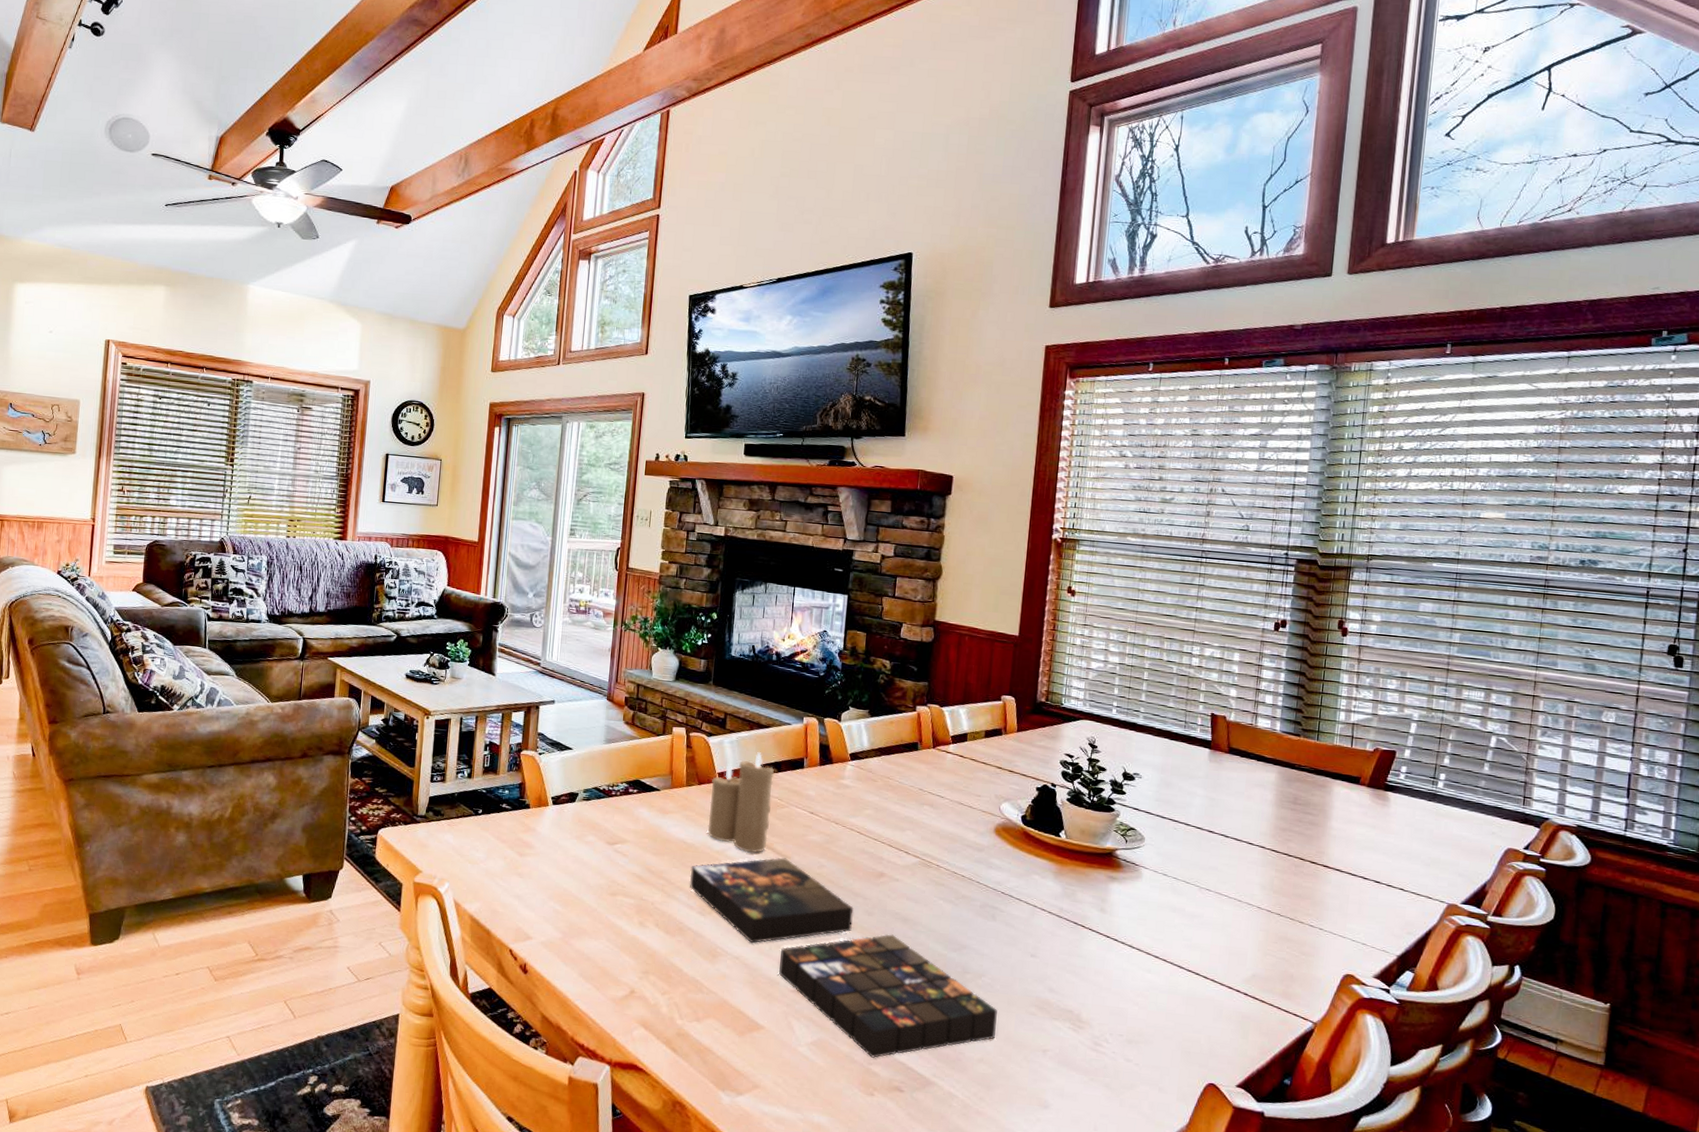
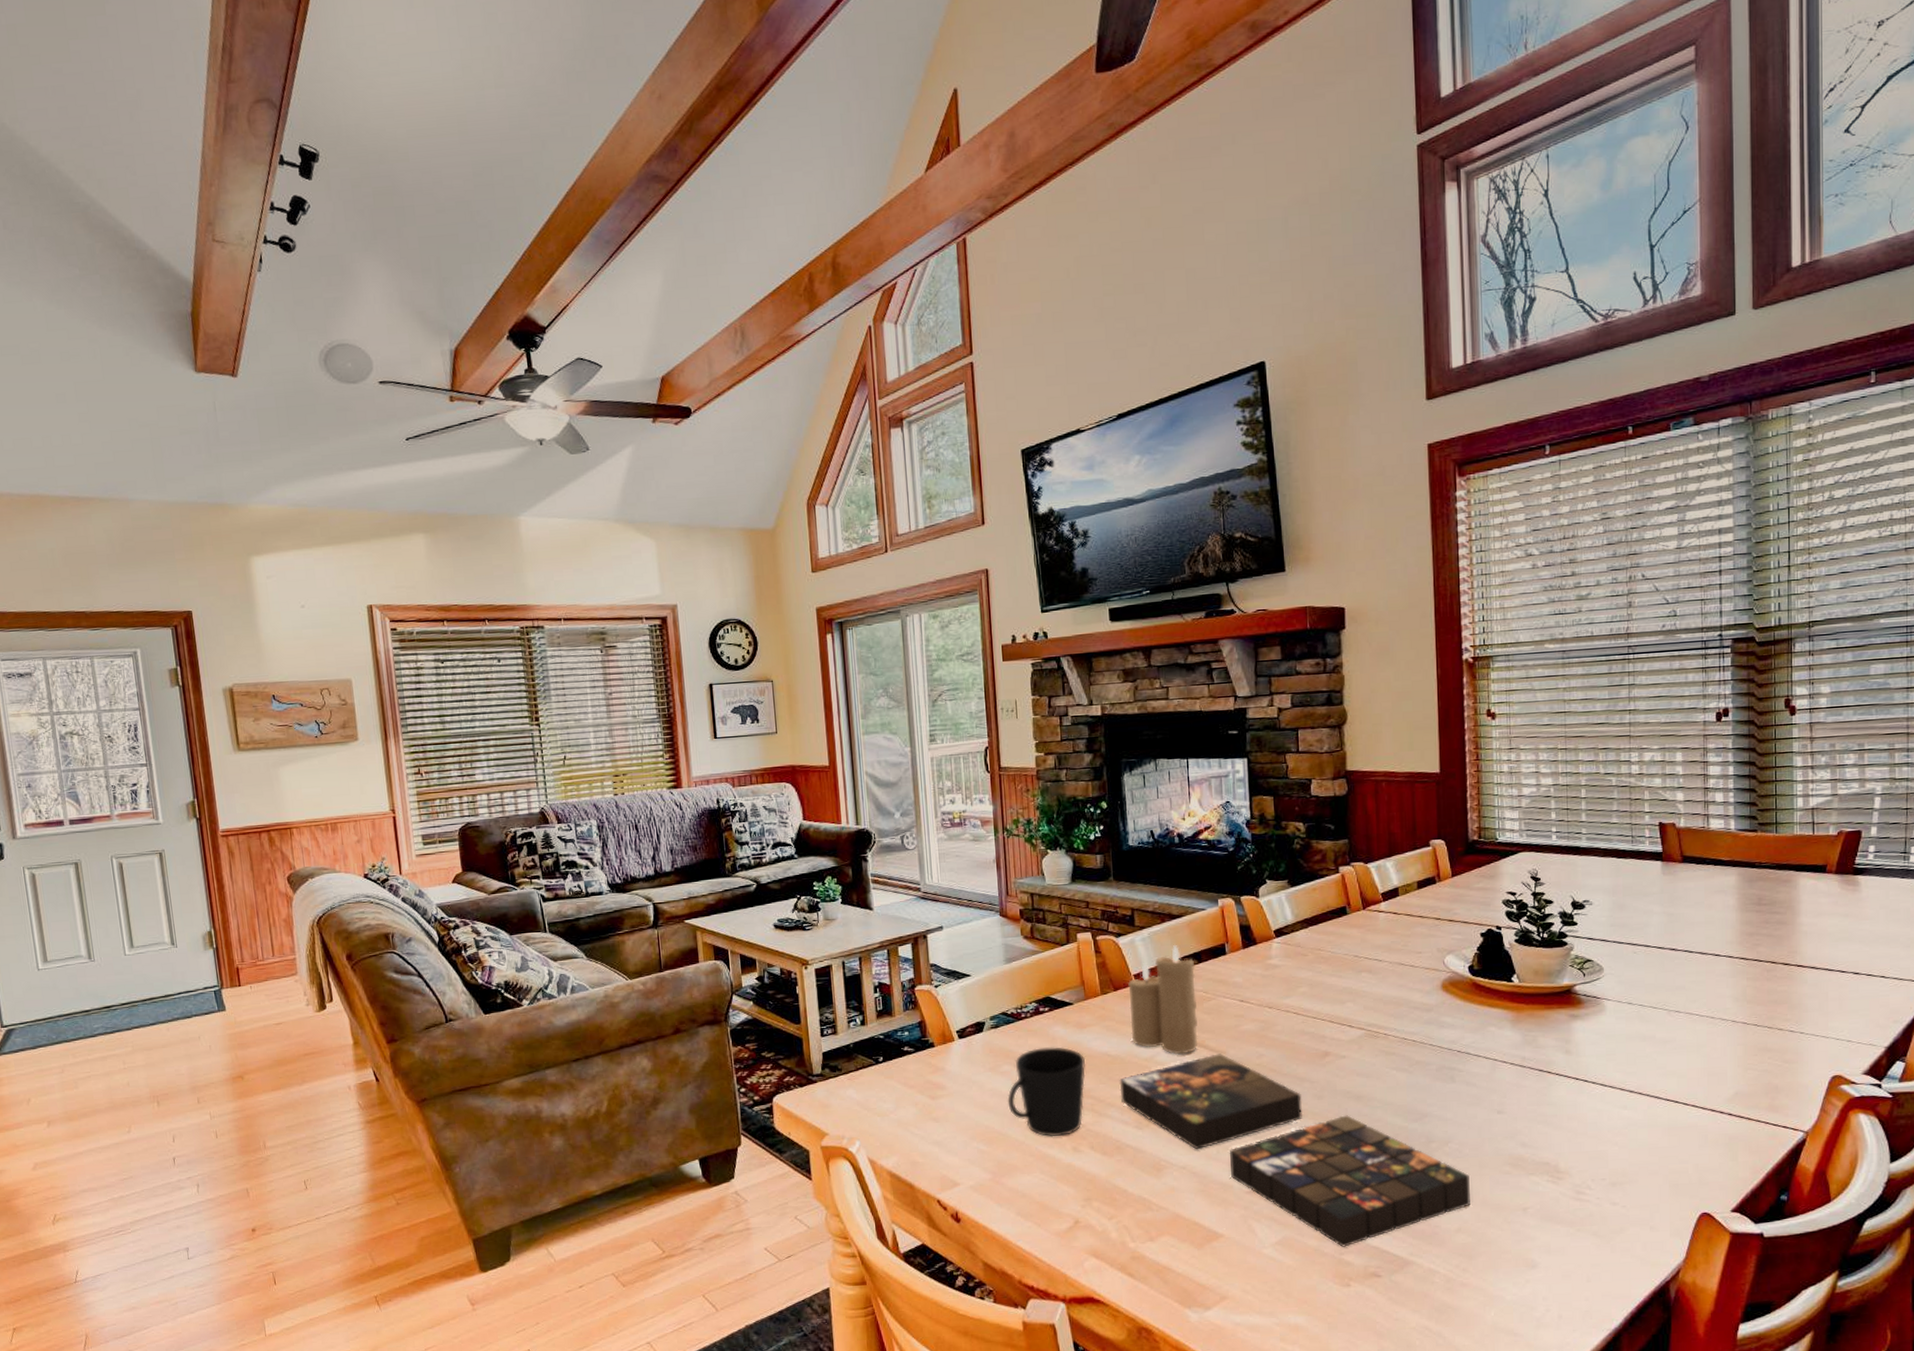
cup: none [587,825,663,910] -> present [1007,1047,1086,1137]

